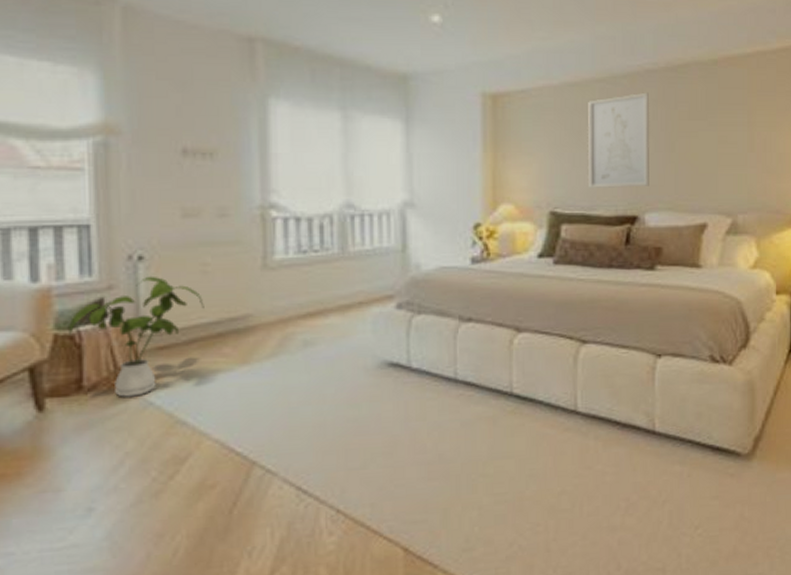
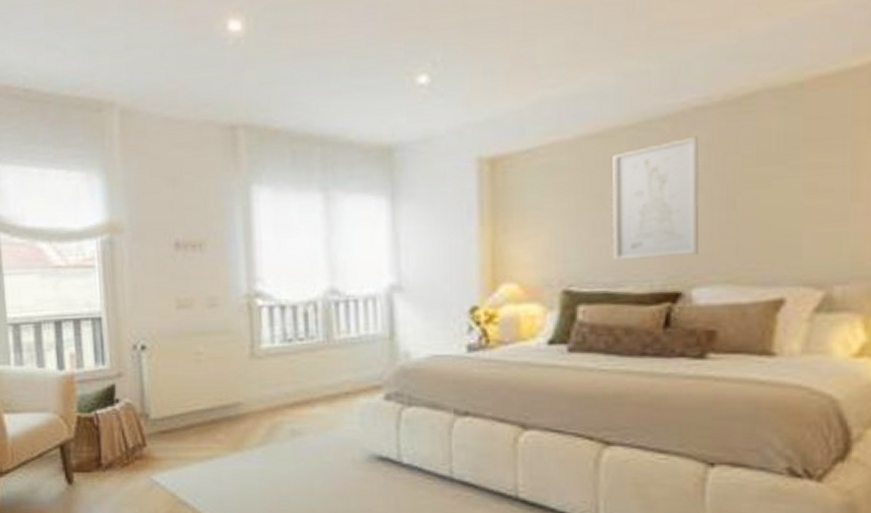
house plant: present [69,276,204,397] -> none [88,364,199,476]

